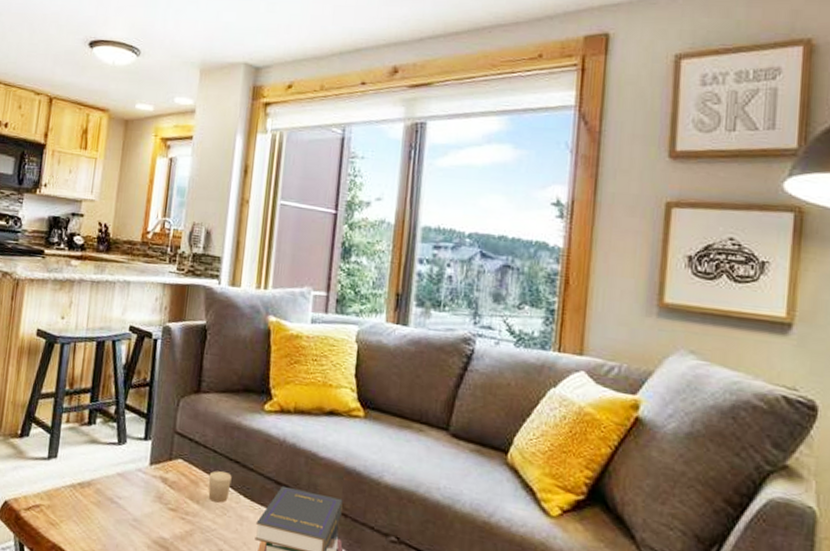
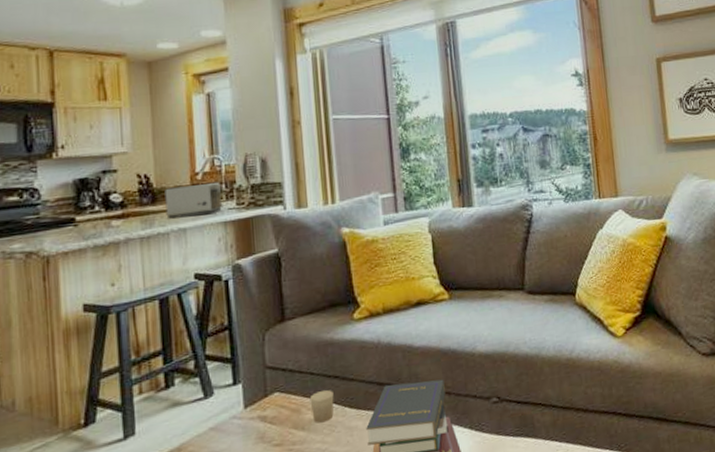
toaster: none [116,240,166,274] -> present [165,182,222,219]

